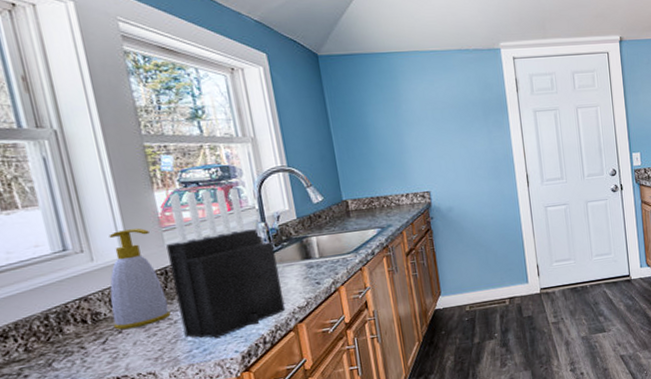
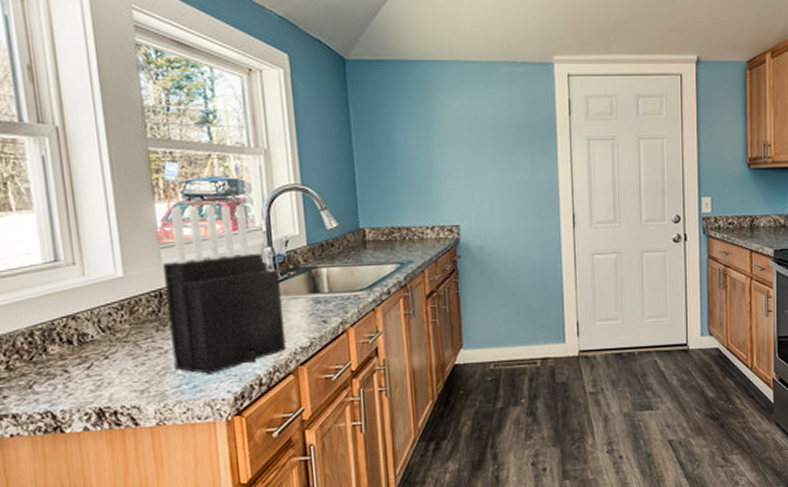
soap bottle: present [108,228,171,330] -> none [99,243,162,356]

